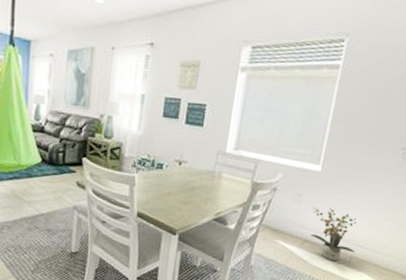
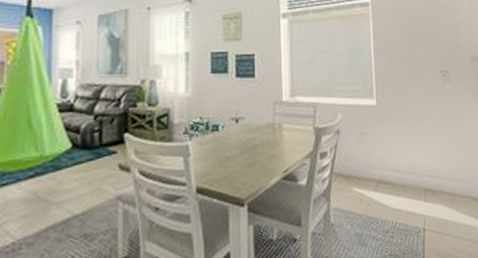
potted plant: present [310,207,357,262] -> none [378,141,428,199]

